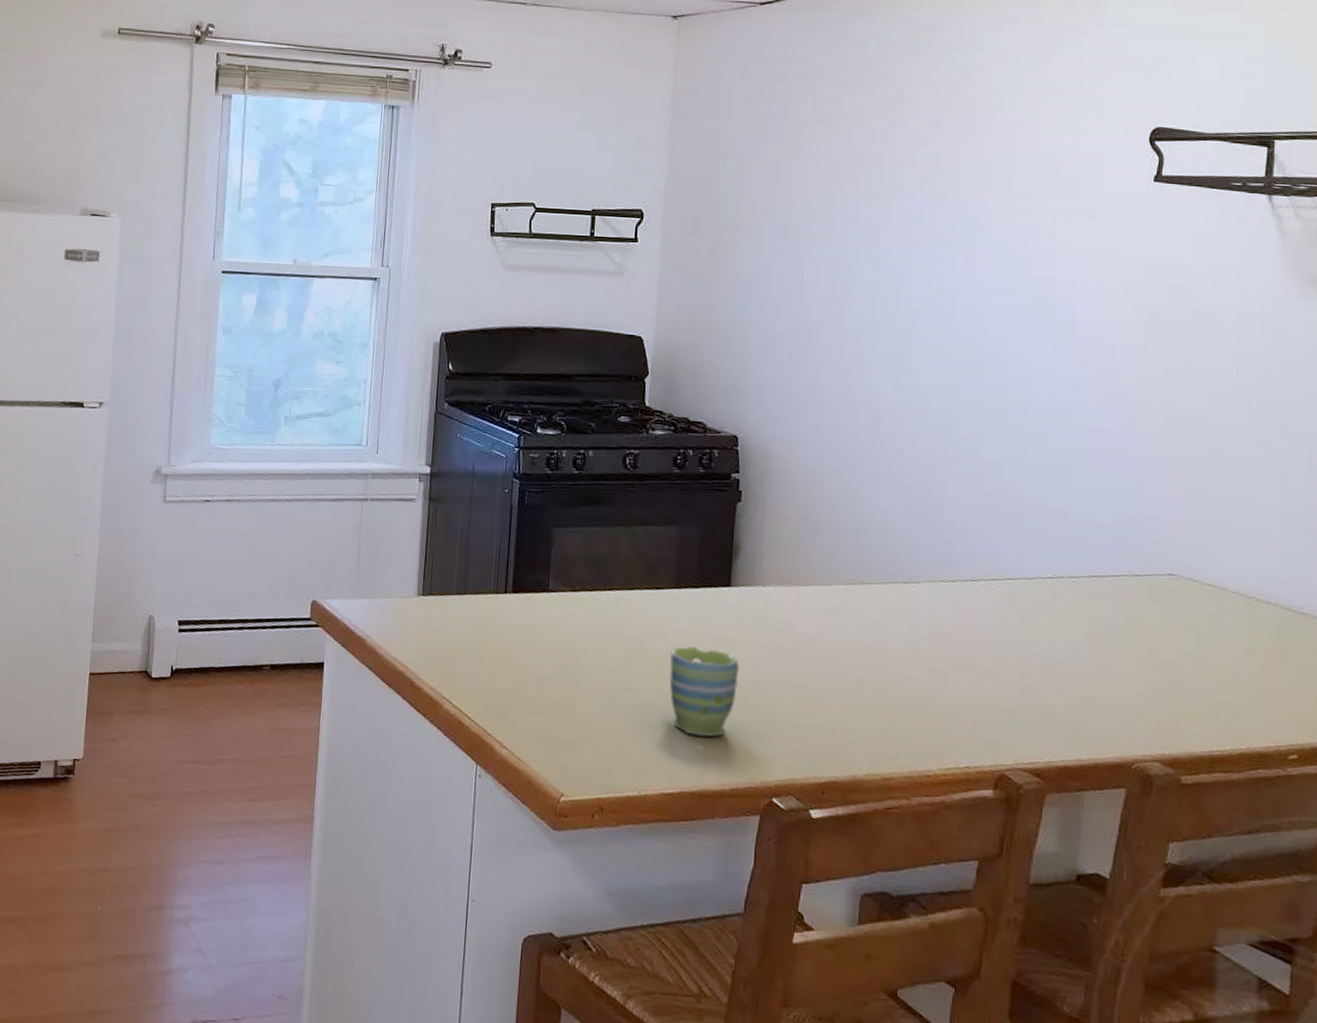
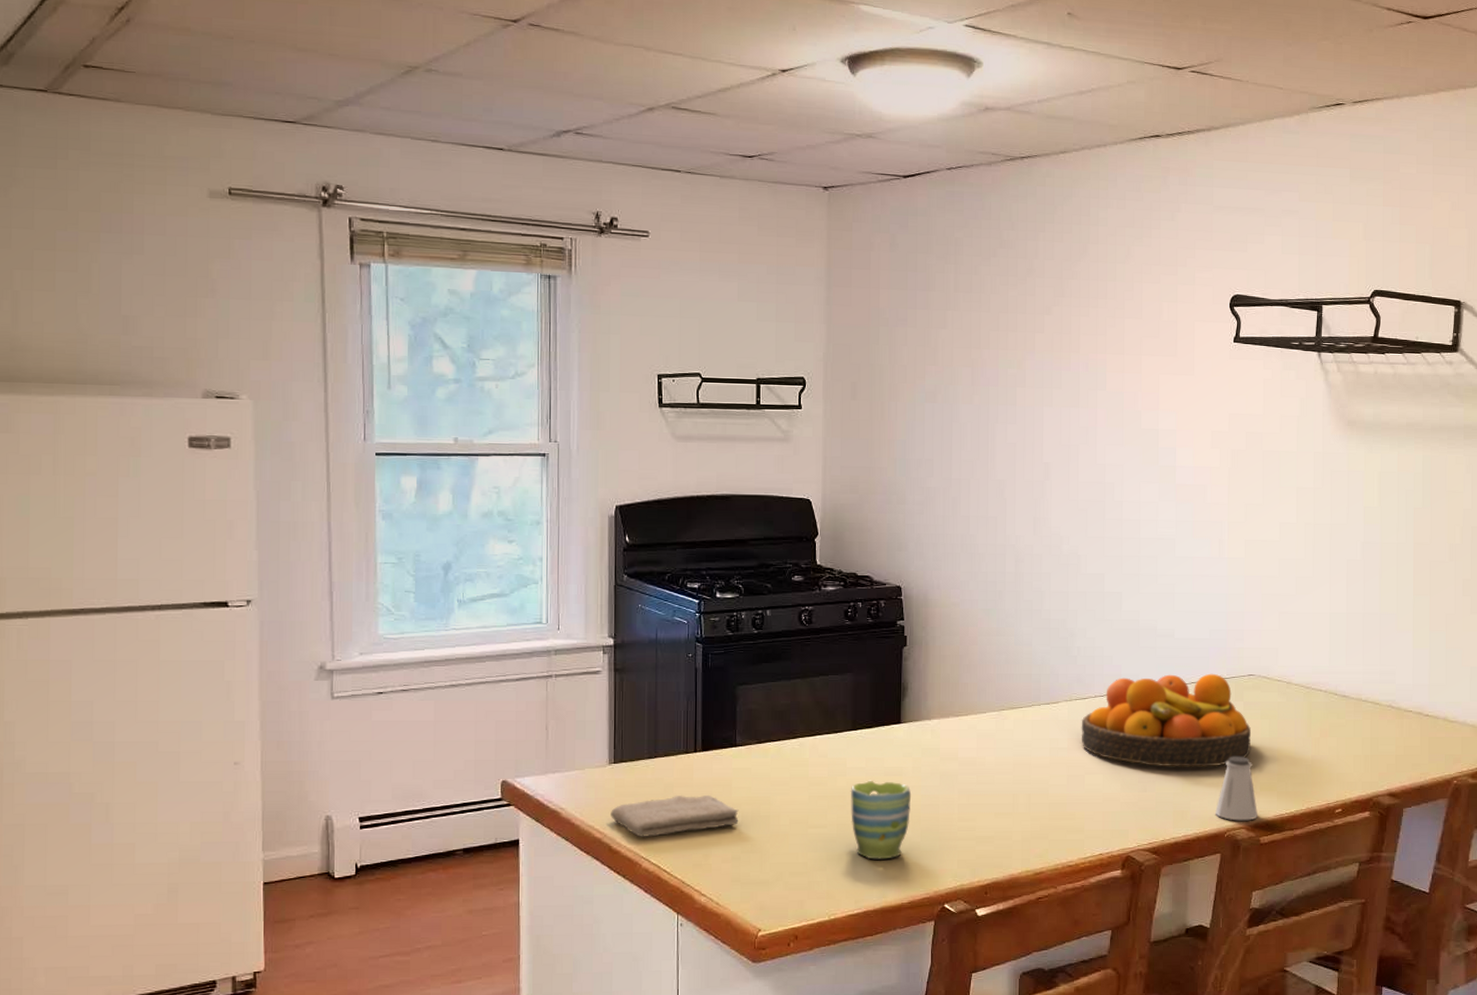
washcloth: none [415,637,548,678] -> present [611,795,739,837]
fruit bowl: none [946,561,1170,682] -> present [1081,673,1251,767]
saltshaker: none [1120,671,1179,753] -> present [1215,757,1259,821]

